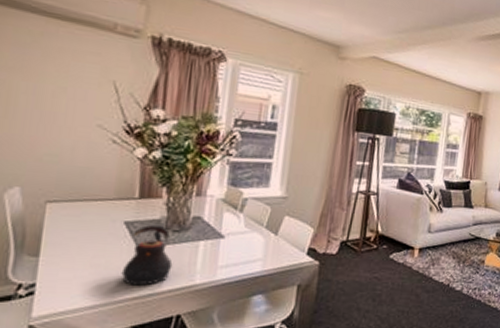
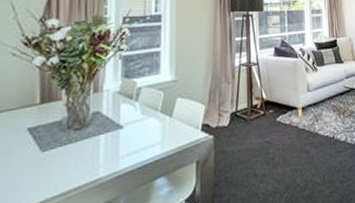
teapot: present [121,225,173,286] -> none [27,127,77,190]

